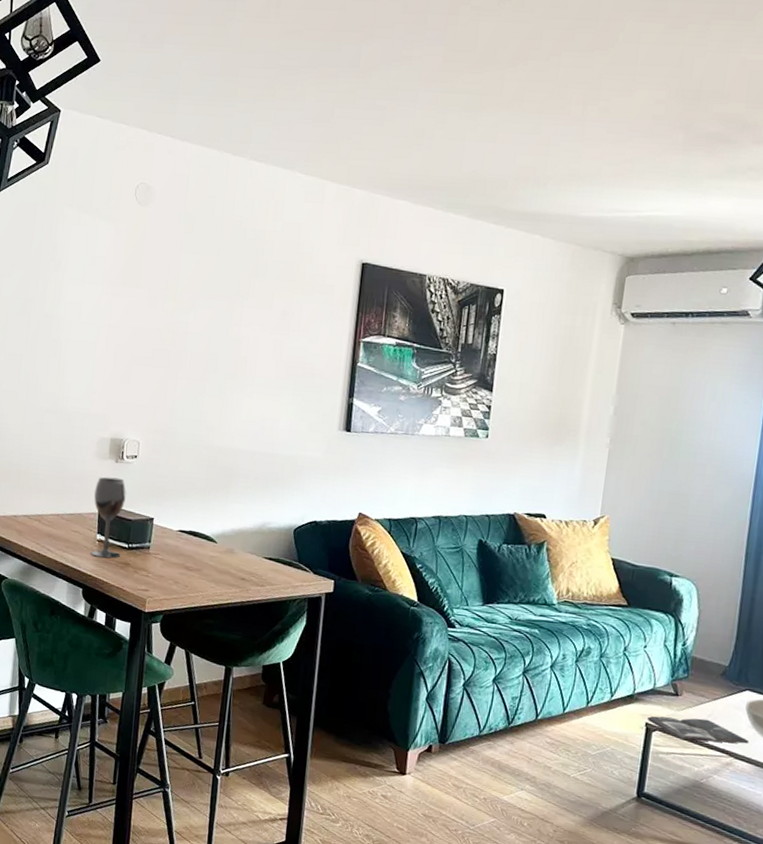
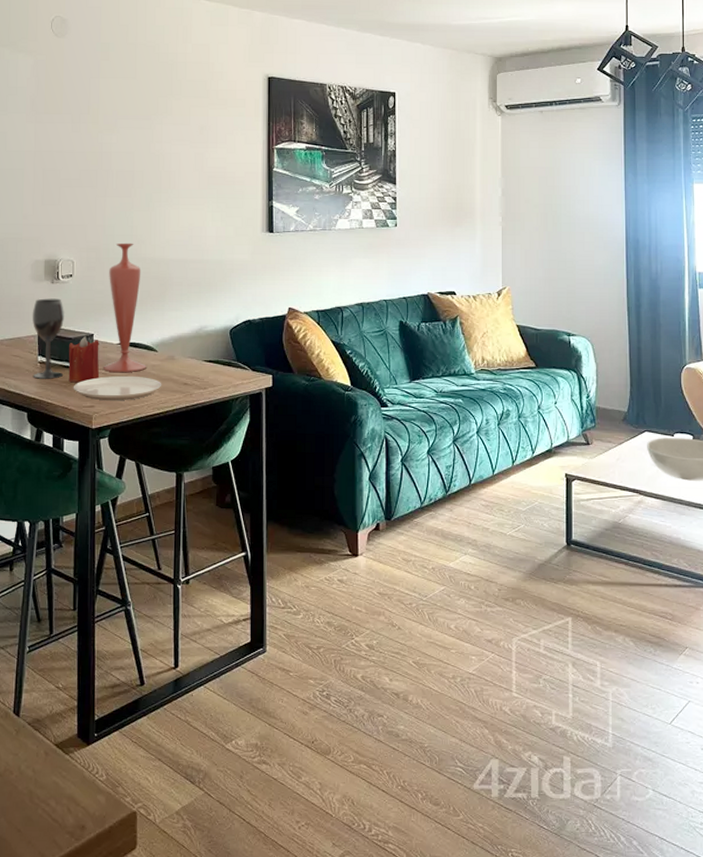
candle: none [125,519,159,566] -> present [68,336,100,383]
plate: none [129,562,219,588] -> present [73,375,162,401]
vase: none [160,427,208,561] -> present [102,242,146,373]
magazine: present [647,716,750,744] -> none [566,463,654,486]

